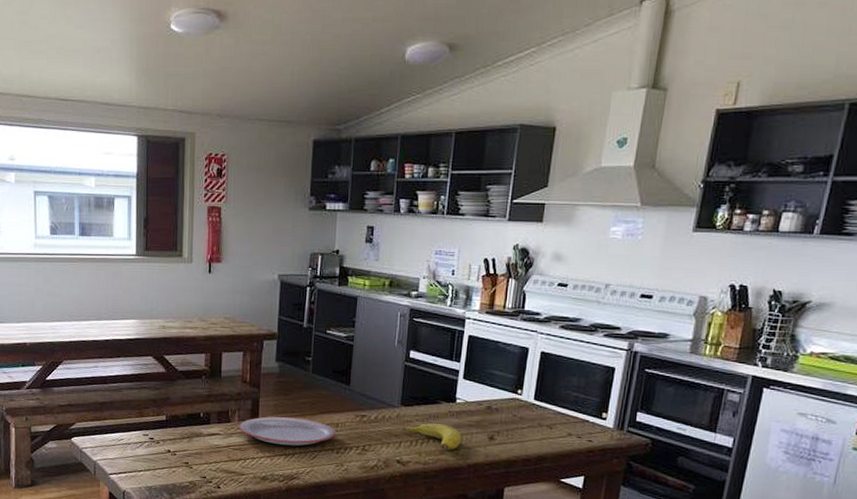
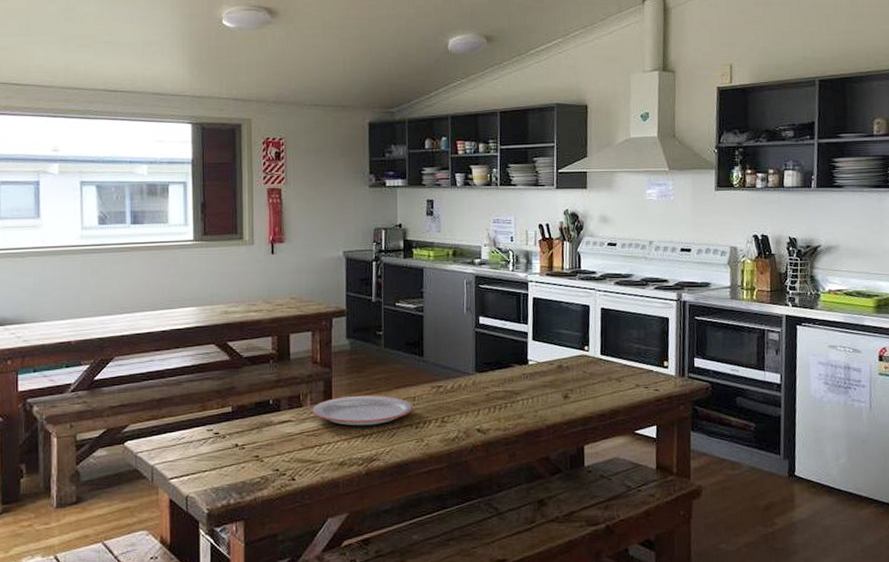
fruit: present [400,423,462,450] -> none [477,387,538,413]

